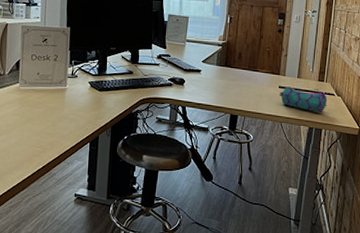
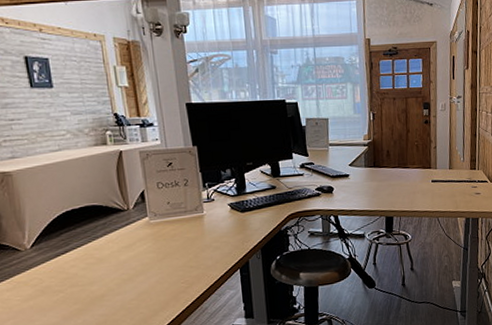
pencil case: present [279,86,327,112] -> none [433,179,481,202]

